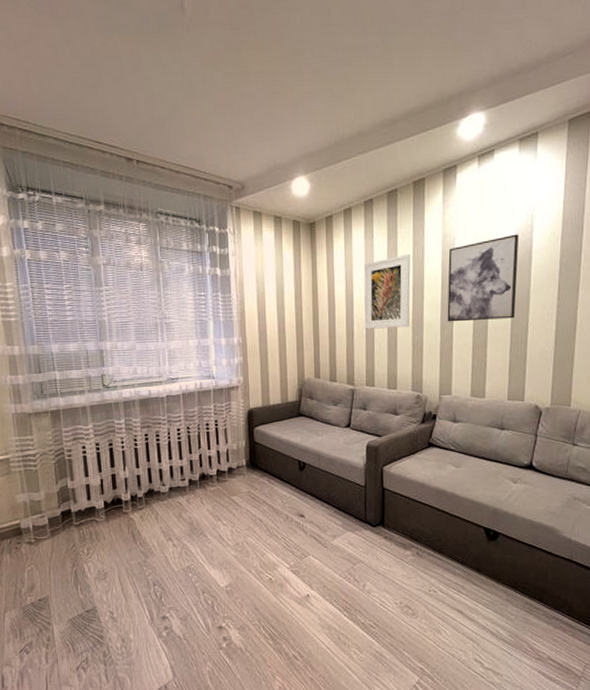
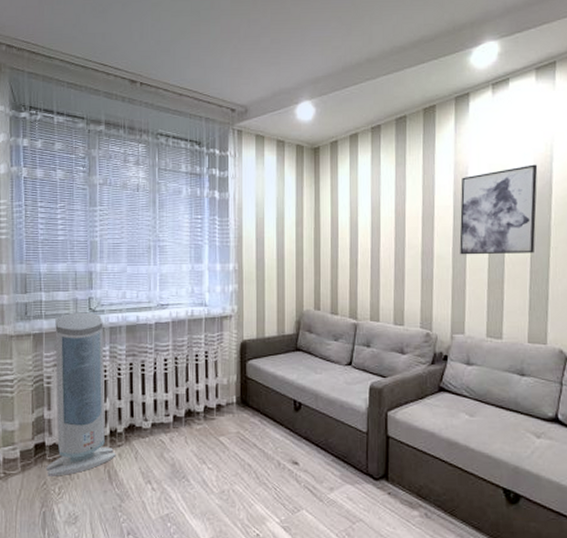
air purifier: none [71,388,138,539] -> present [46,312,116,476]
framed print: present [364,253,411,329] -> none [369,181,420,259]

